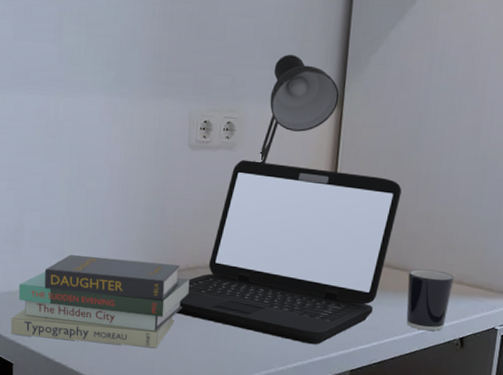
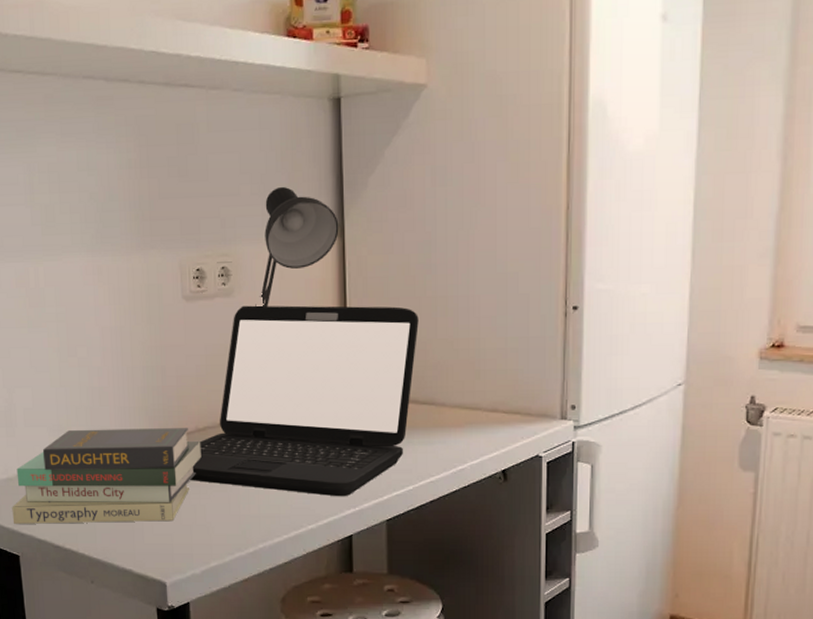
mug: present [406,269,454,331] -> none [437,400,487,467]

